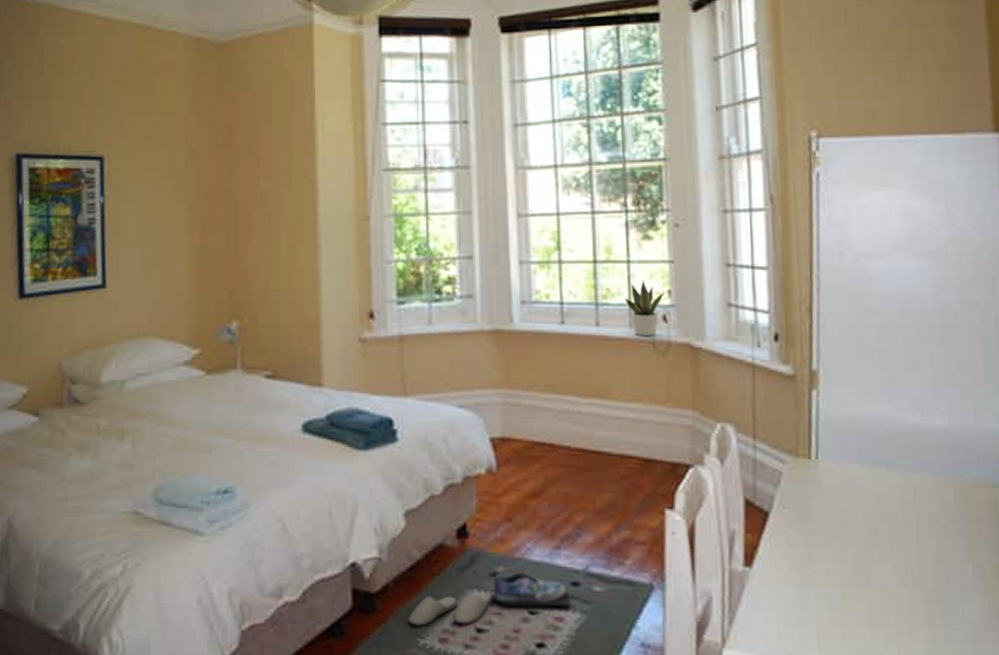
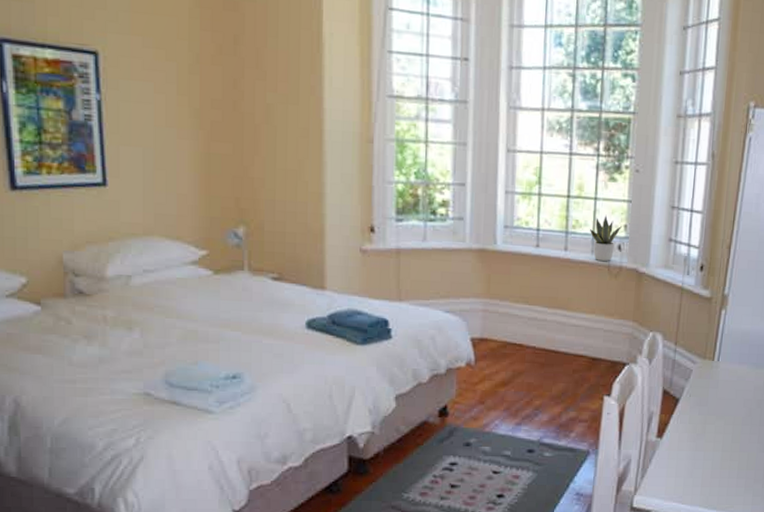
slippers: present [408,592,490,626] -> none [395,458,463,484]
shoe: present [490,572,570,609] -> none [463,442,526,470]

